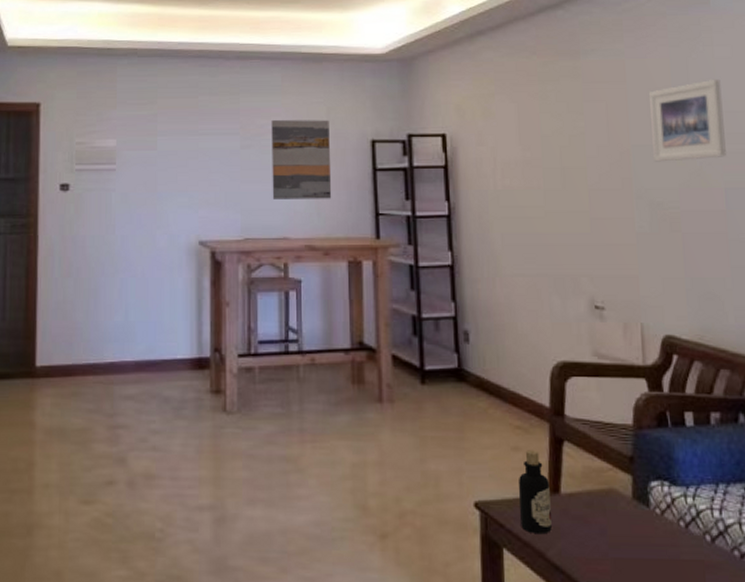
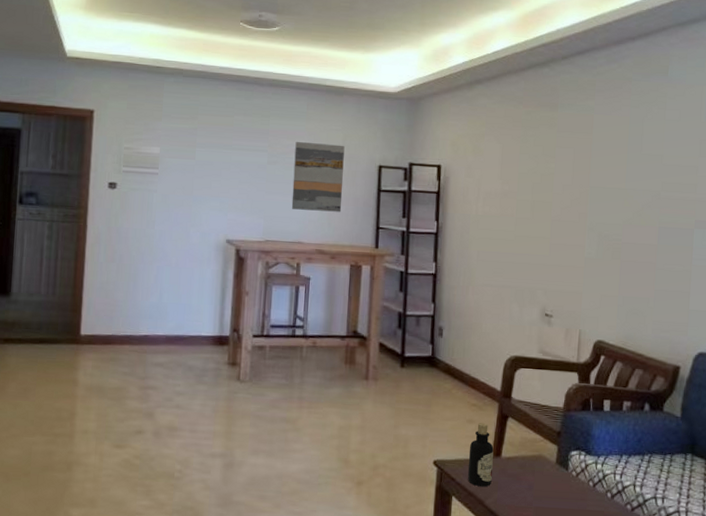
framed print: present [648,78,726,162] -> none [606,137,668,203]

